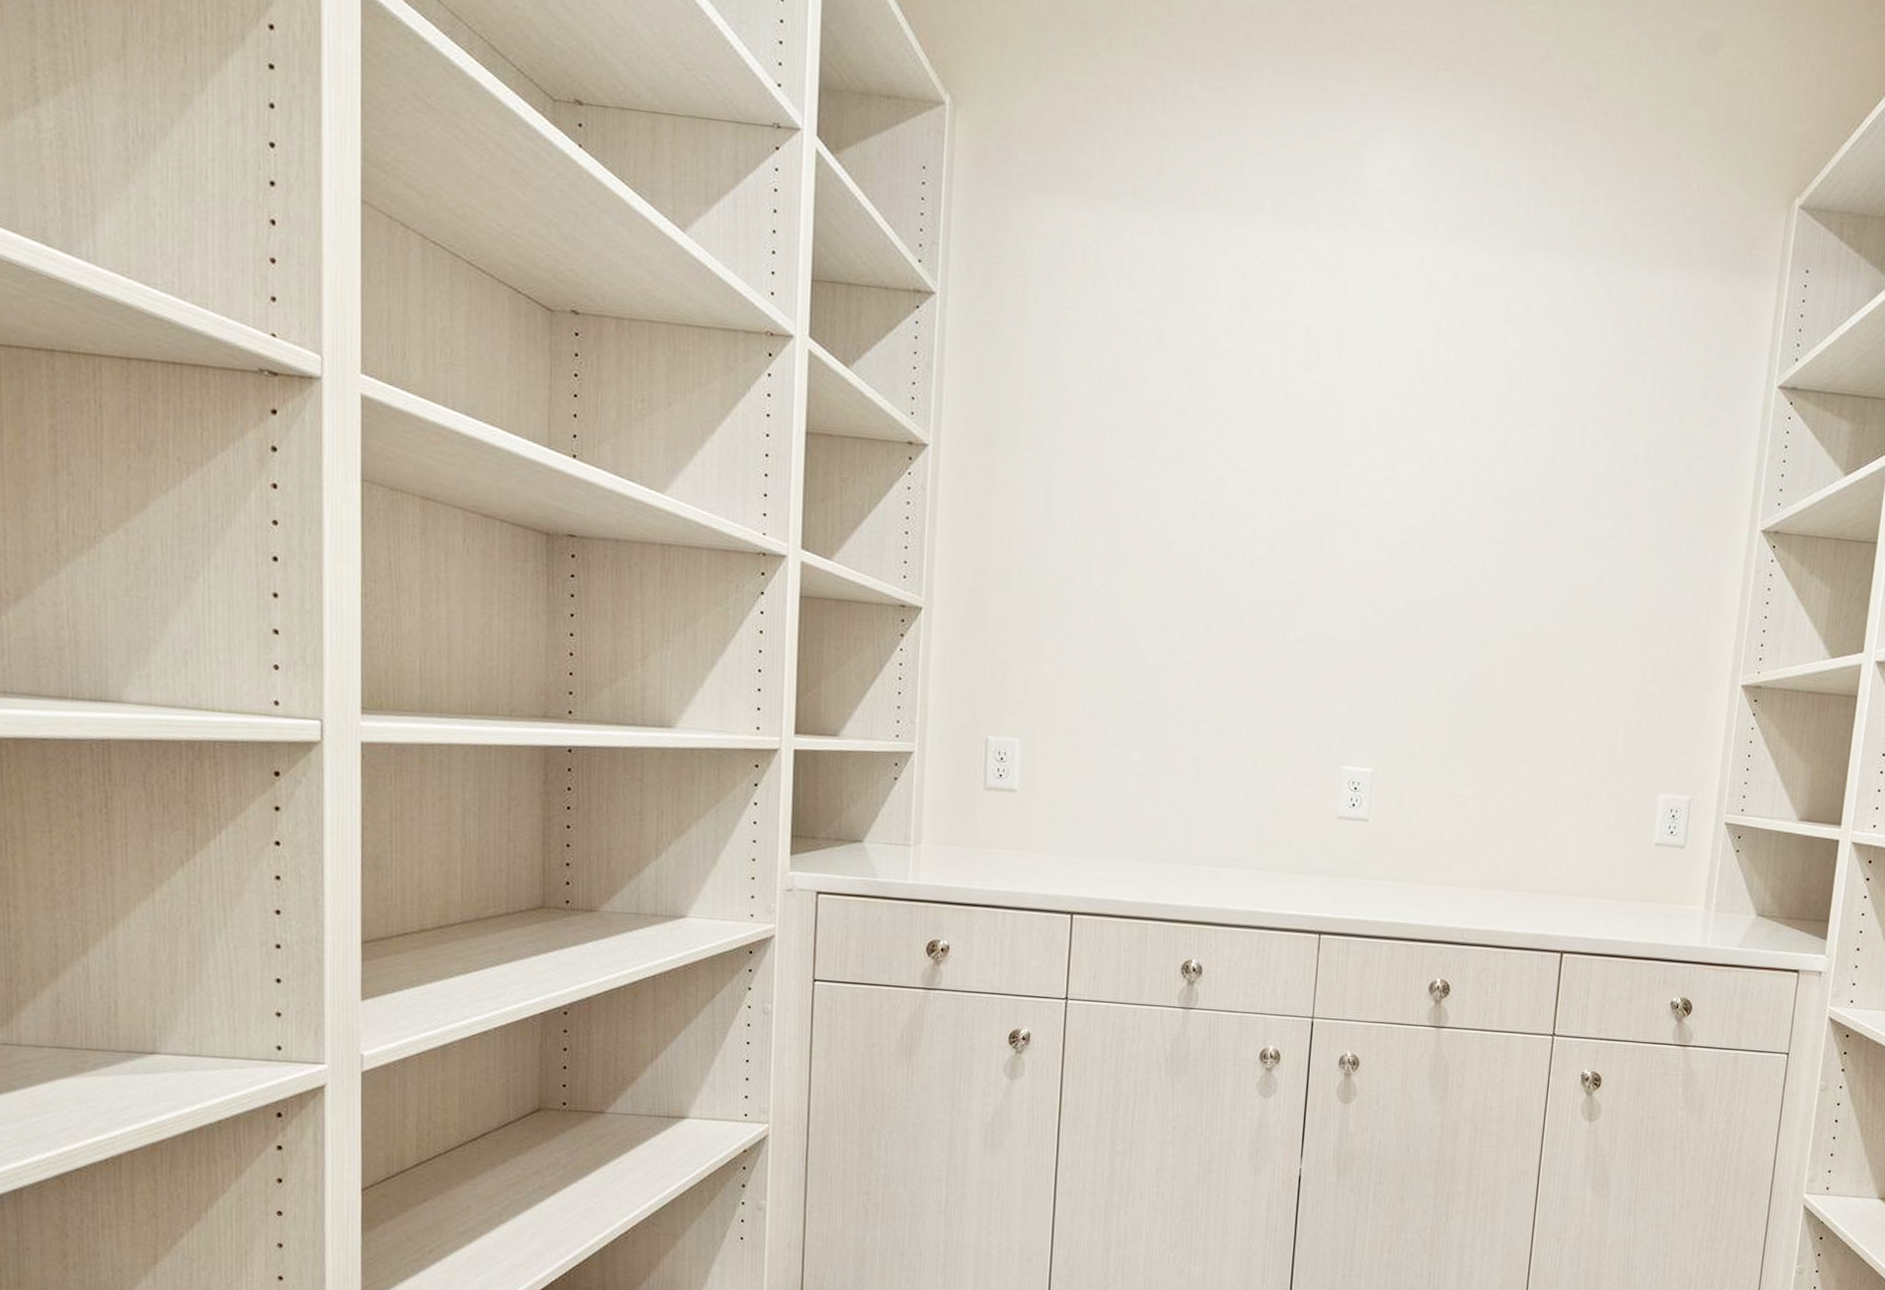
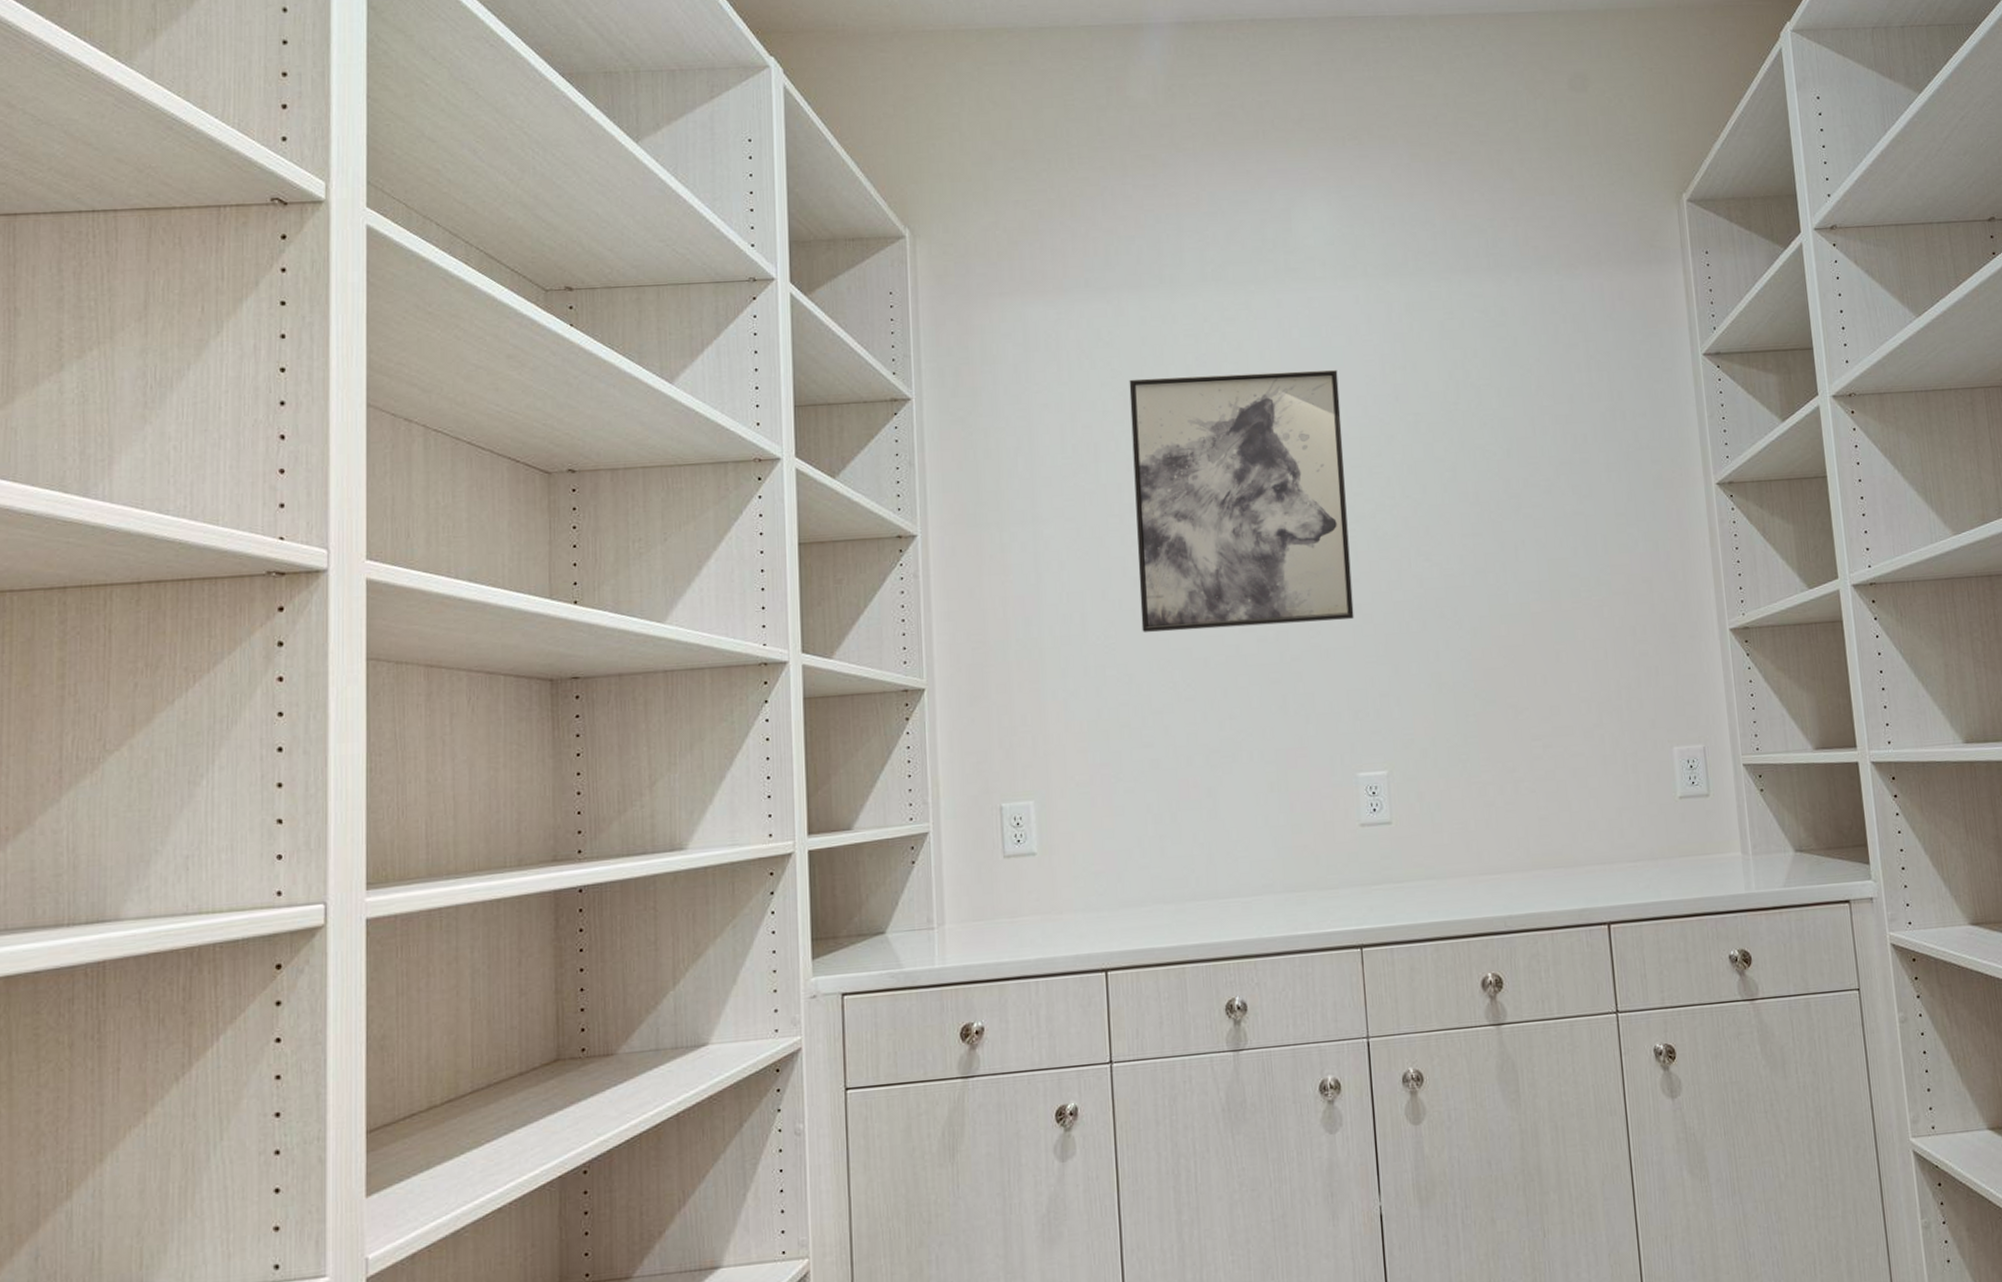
wall art: none [1147,310,1389,610] -> present [1129,369,1354,633]

